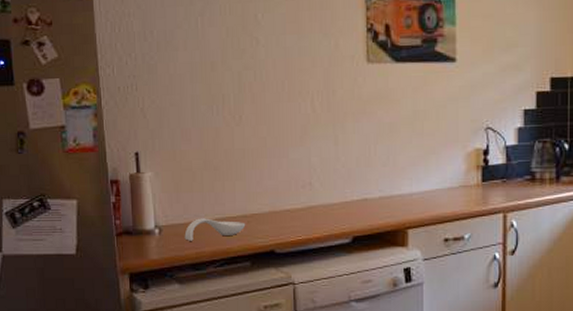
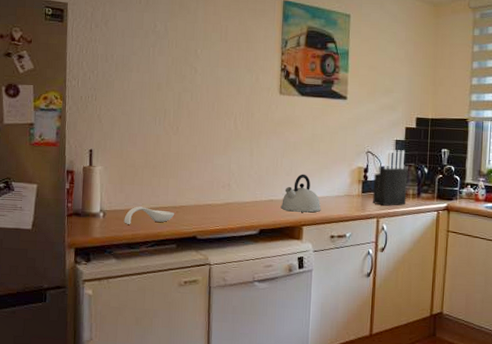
kettle: none [377,163,430,212] -> present [280,174,321,213]
knife block: none [497,122,542,196] -> present [373,149,408,206]

